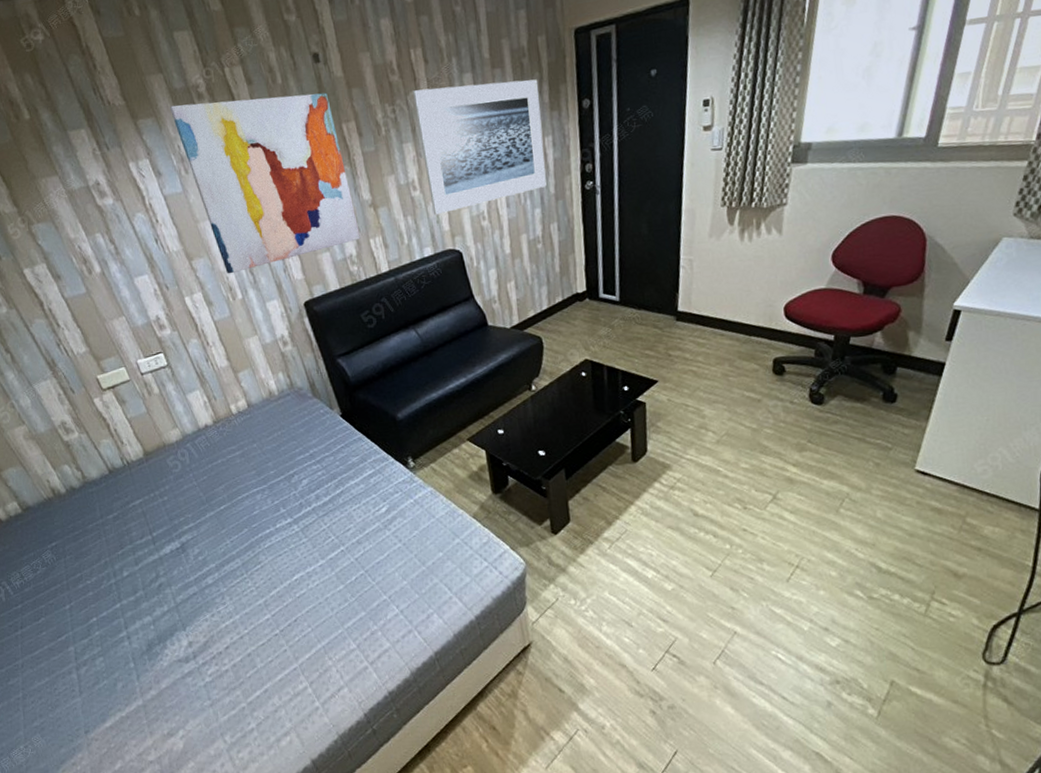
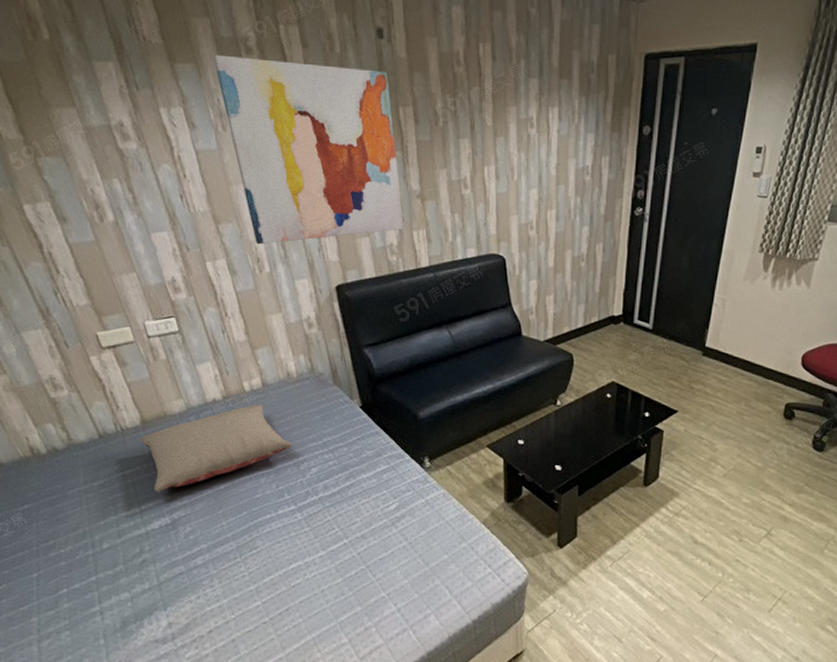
pillow: none [144,424,283,519] -> present [139,404,293,492]
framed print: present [413,79,547,215] -> none [476,86,603,217]

